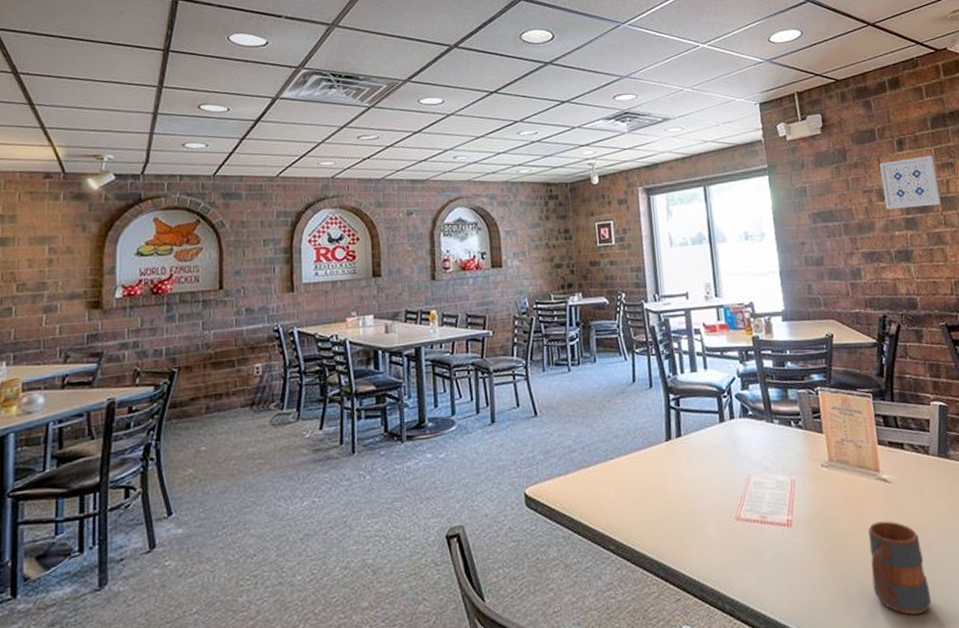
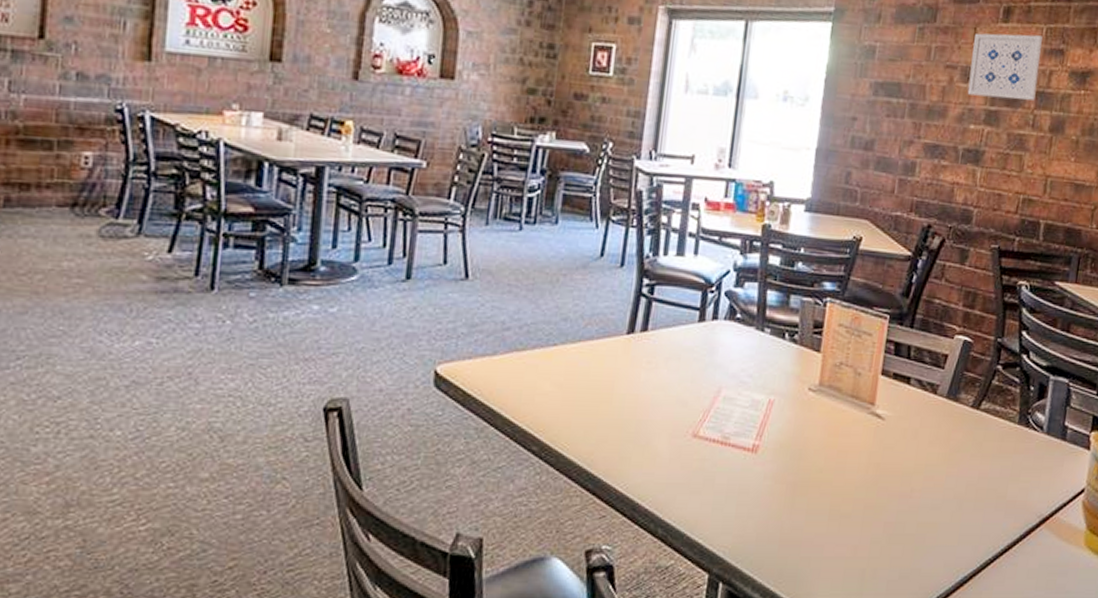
mug: present [868,521,932,615] -> none [833,460,900,565]

